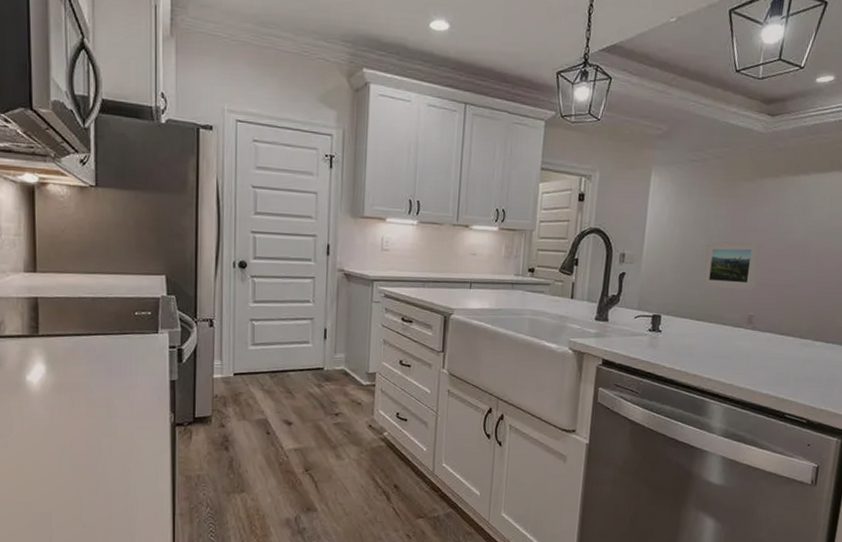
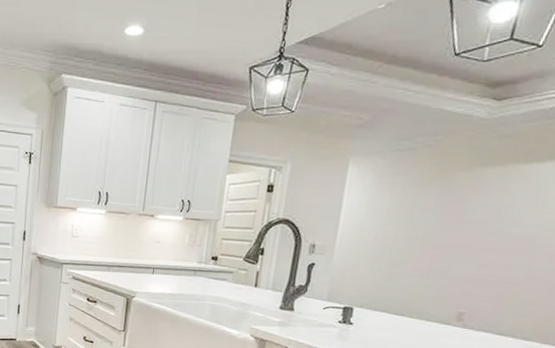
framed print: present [702,241,761,290] -> none [403,234,477,286]

